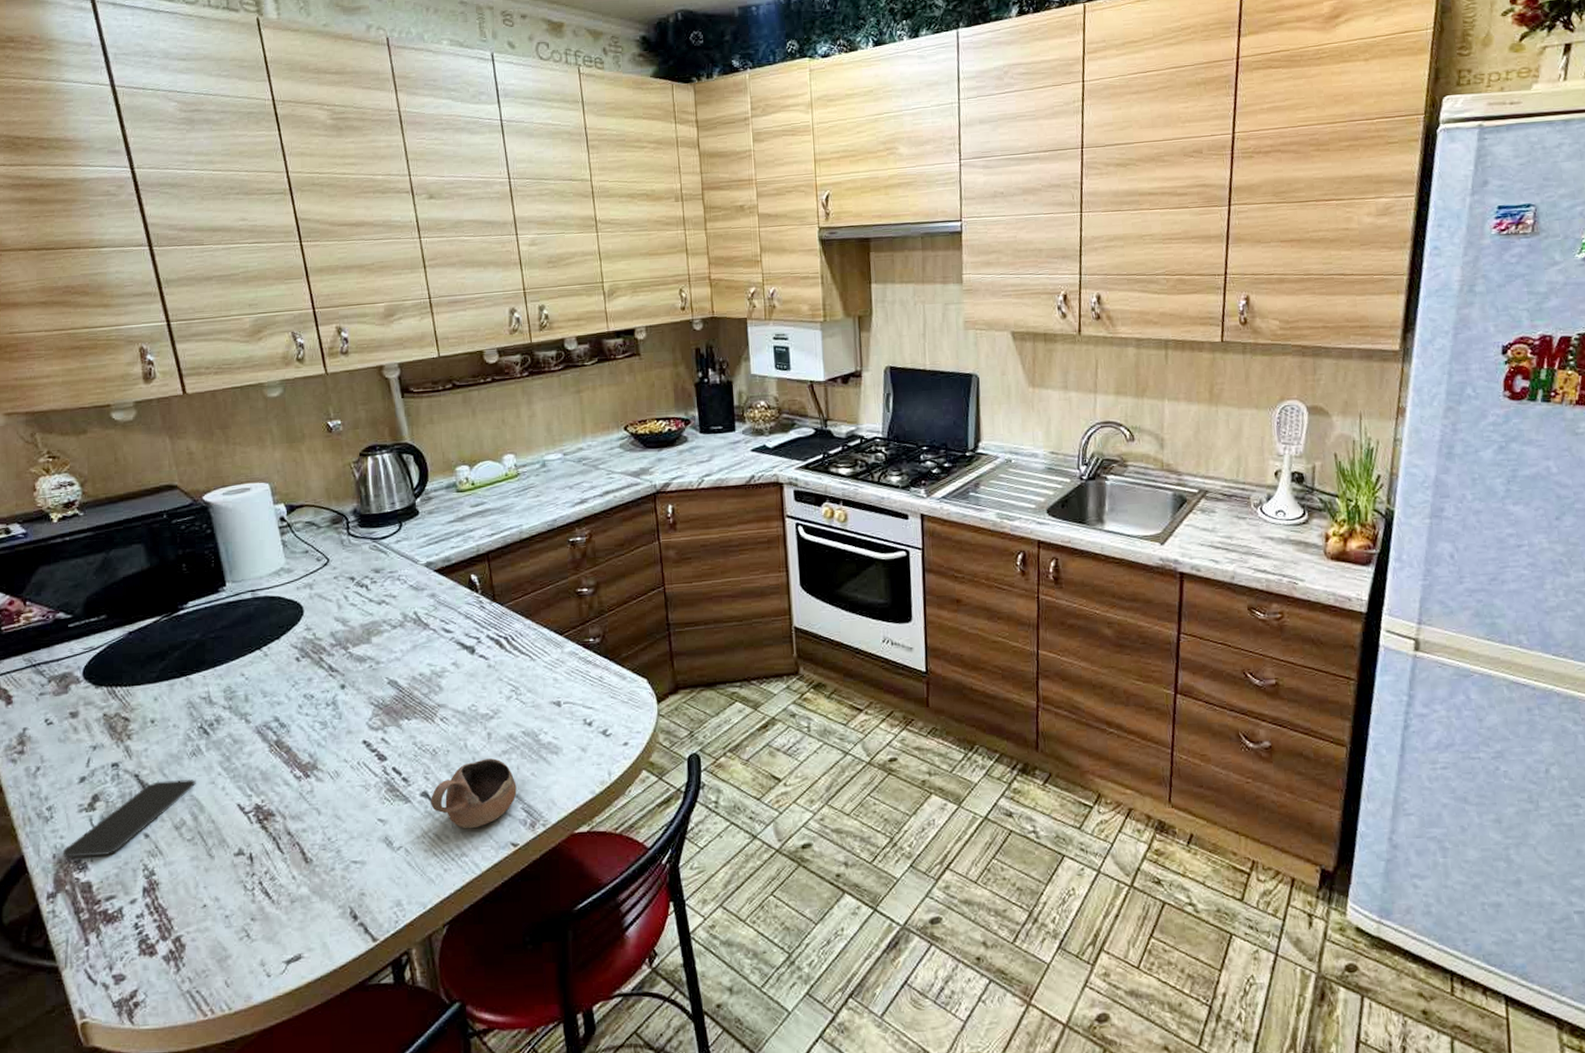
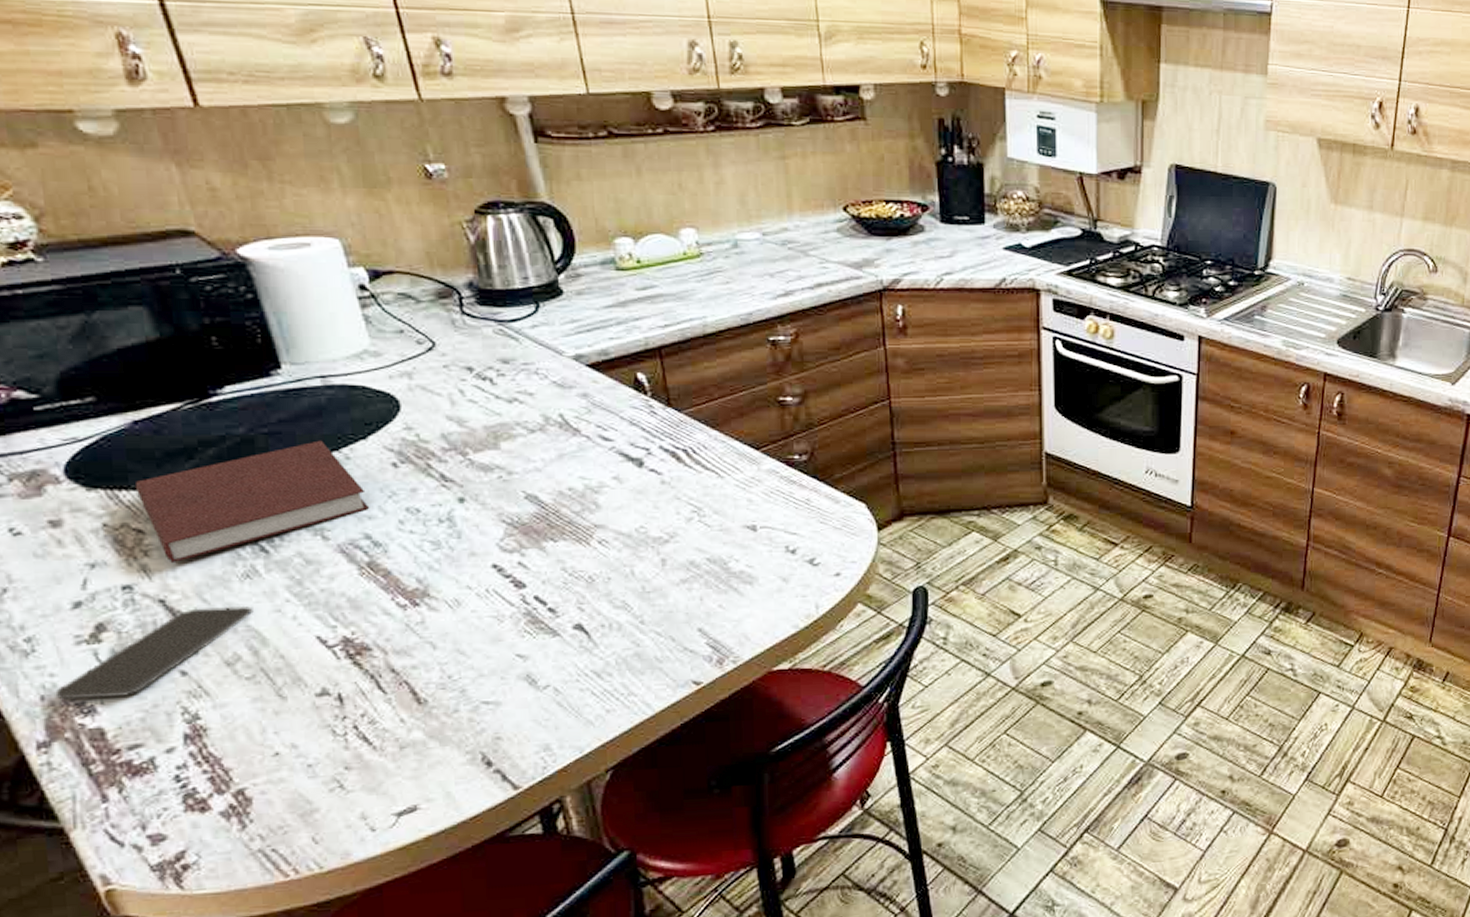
notebook: none [126,641,279,744] -> present [134,440,370,562]
cup: present [431,758,517,829] -> none [587,588,700,666]

